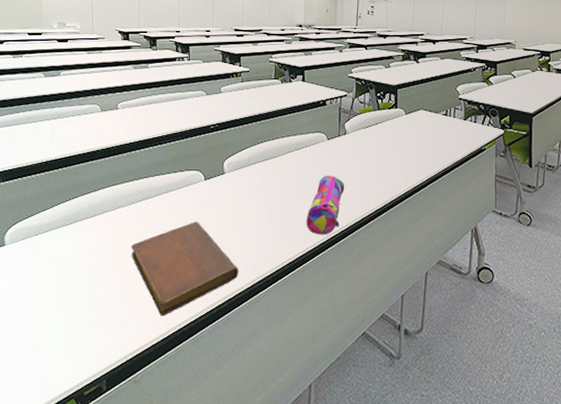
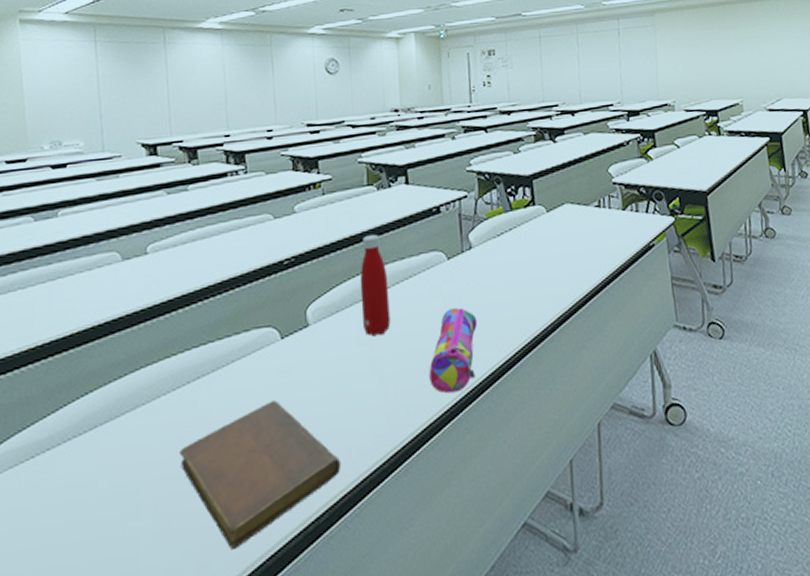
bottle: none [262,114,283,188] -> present [359,234,391,337]

